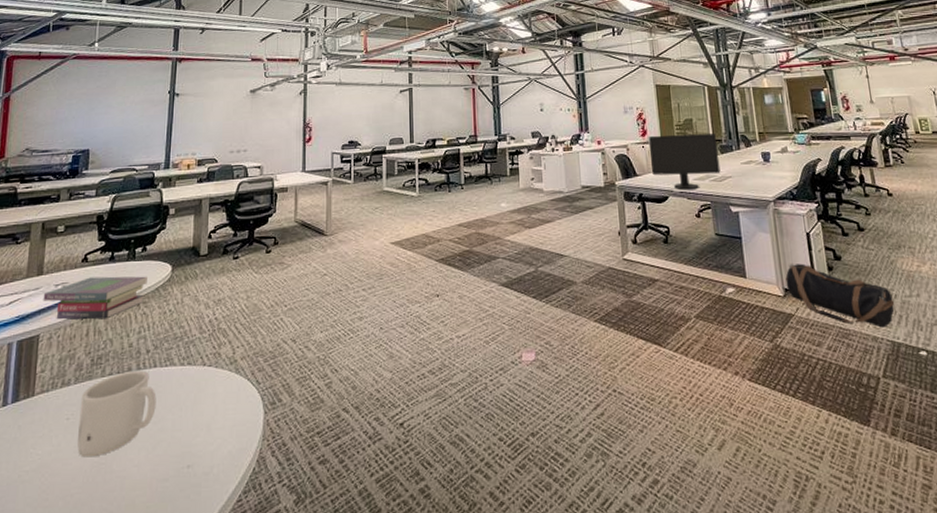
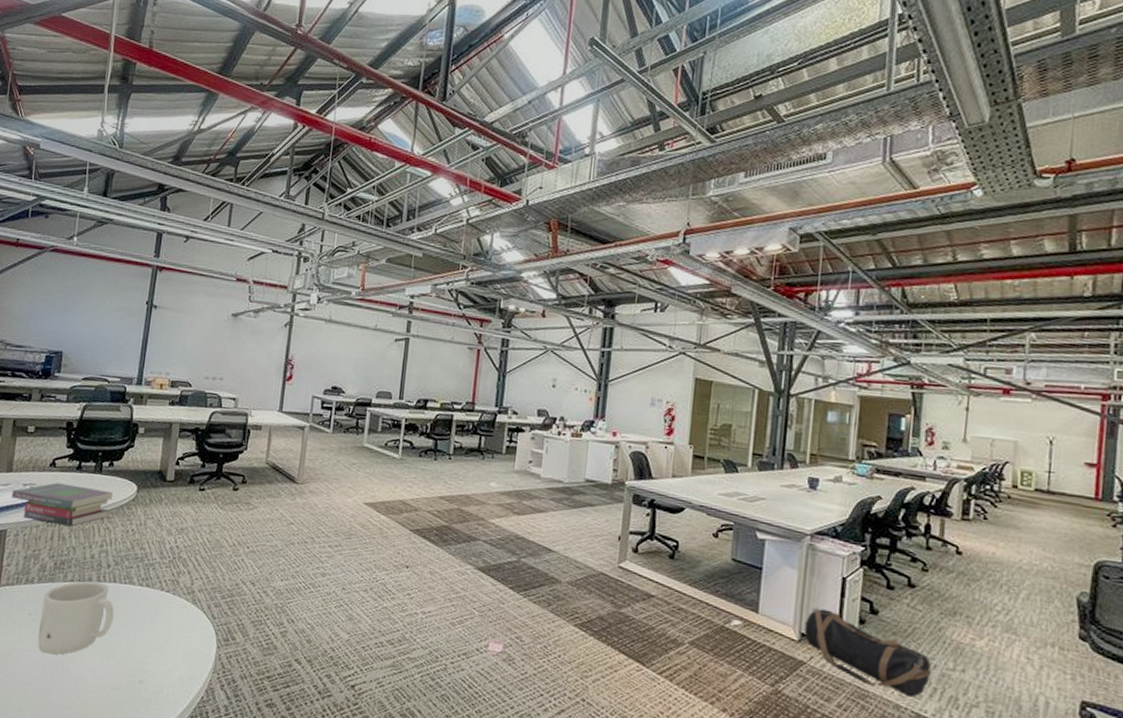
computer monitor: present [648,134,721,190] -> none [671,436,757,506]

